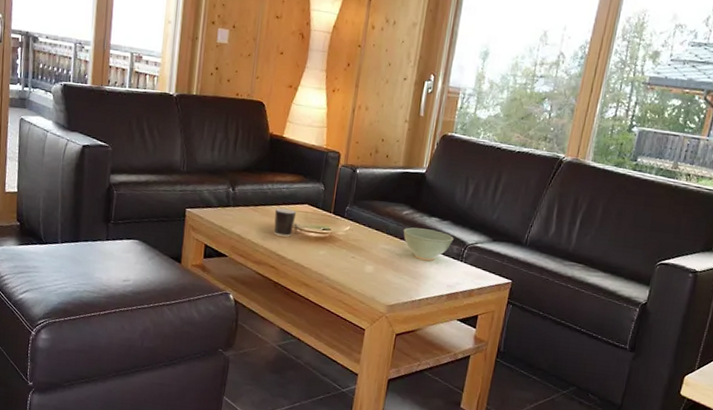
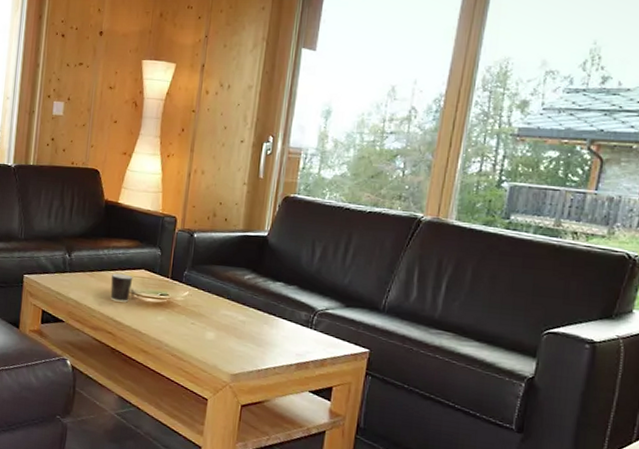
bowl: present [403,227,454,262] -> none [245,292,301,329]

